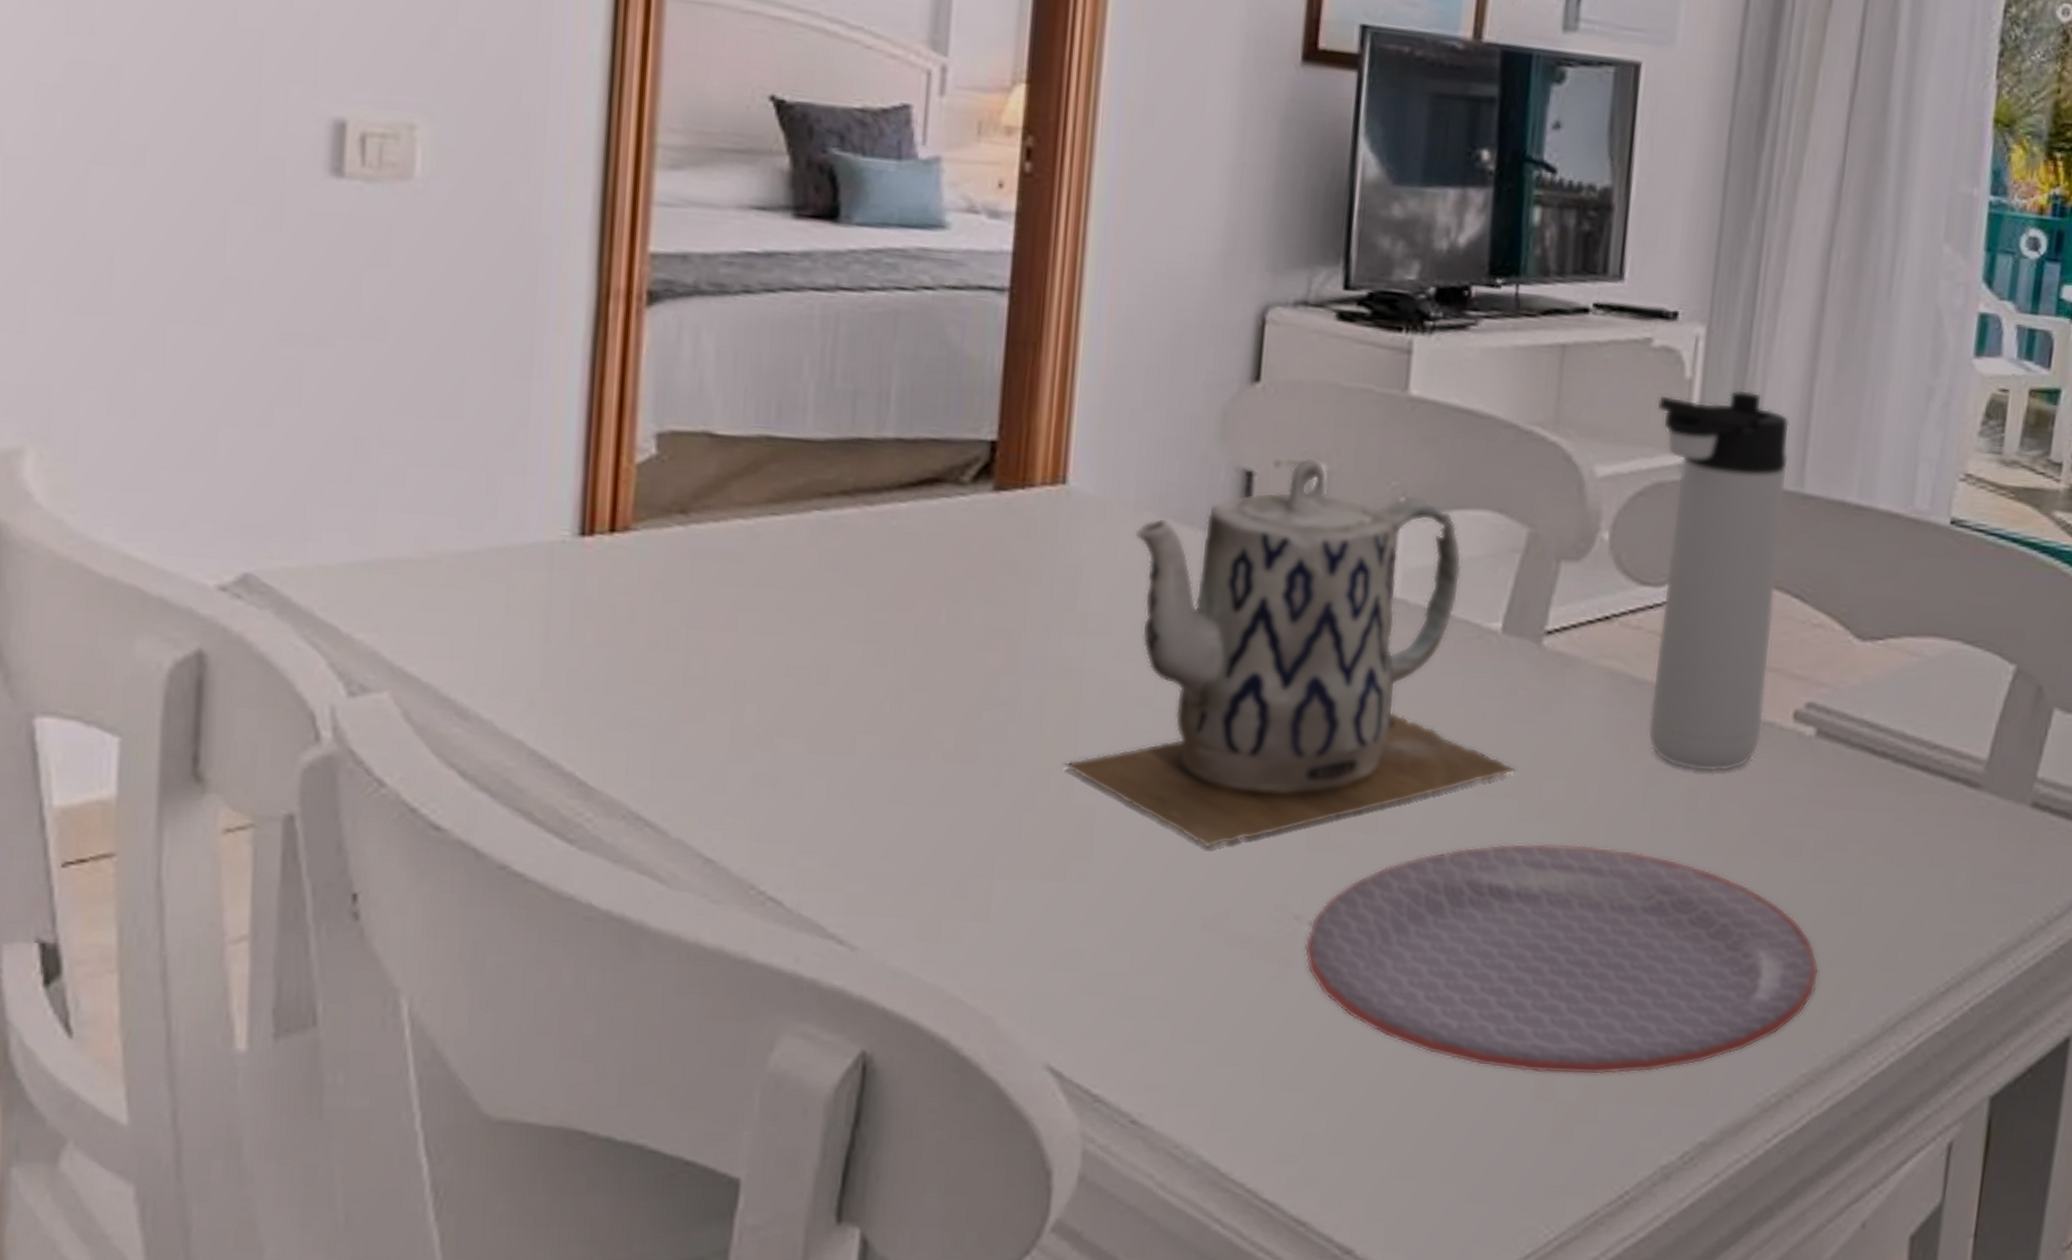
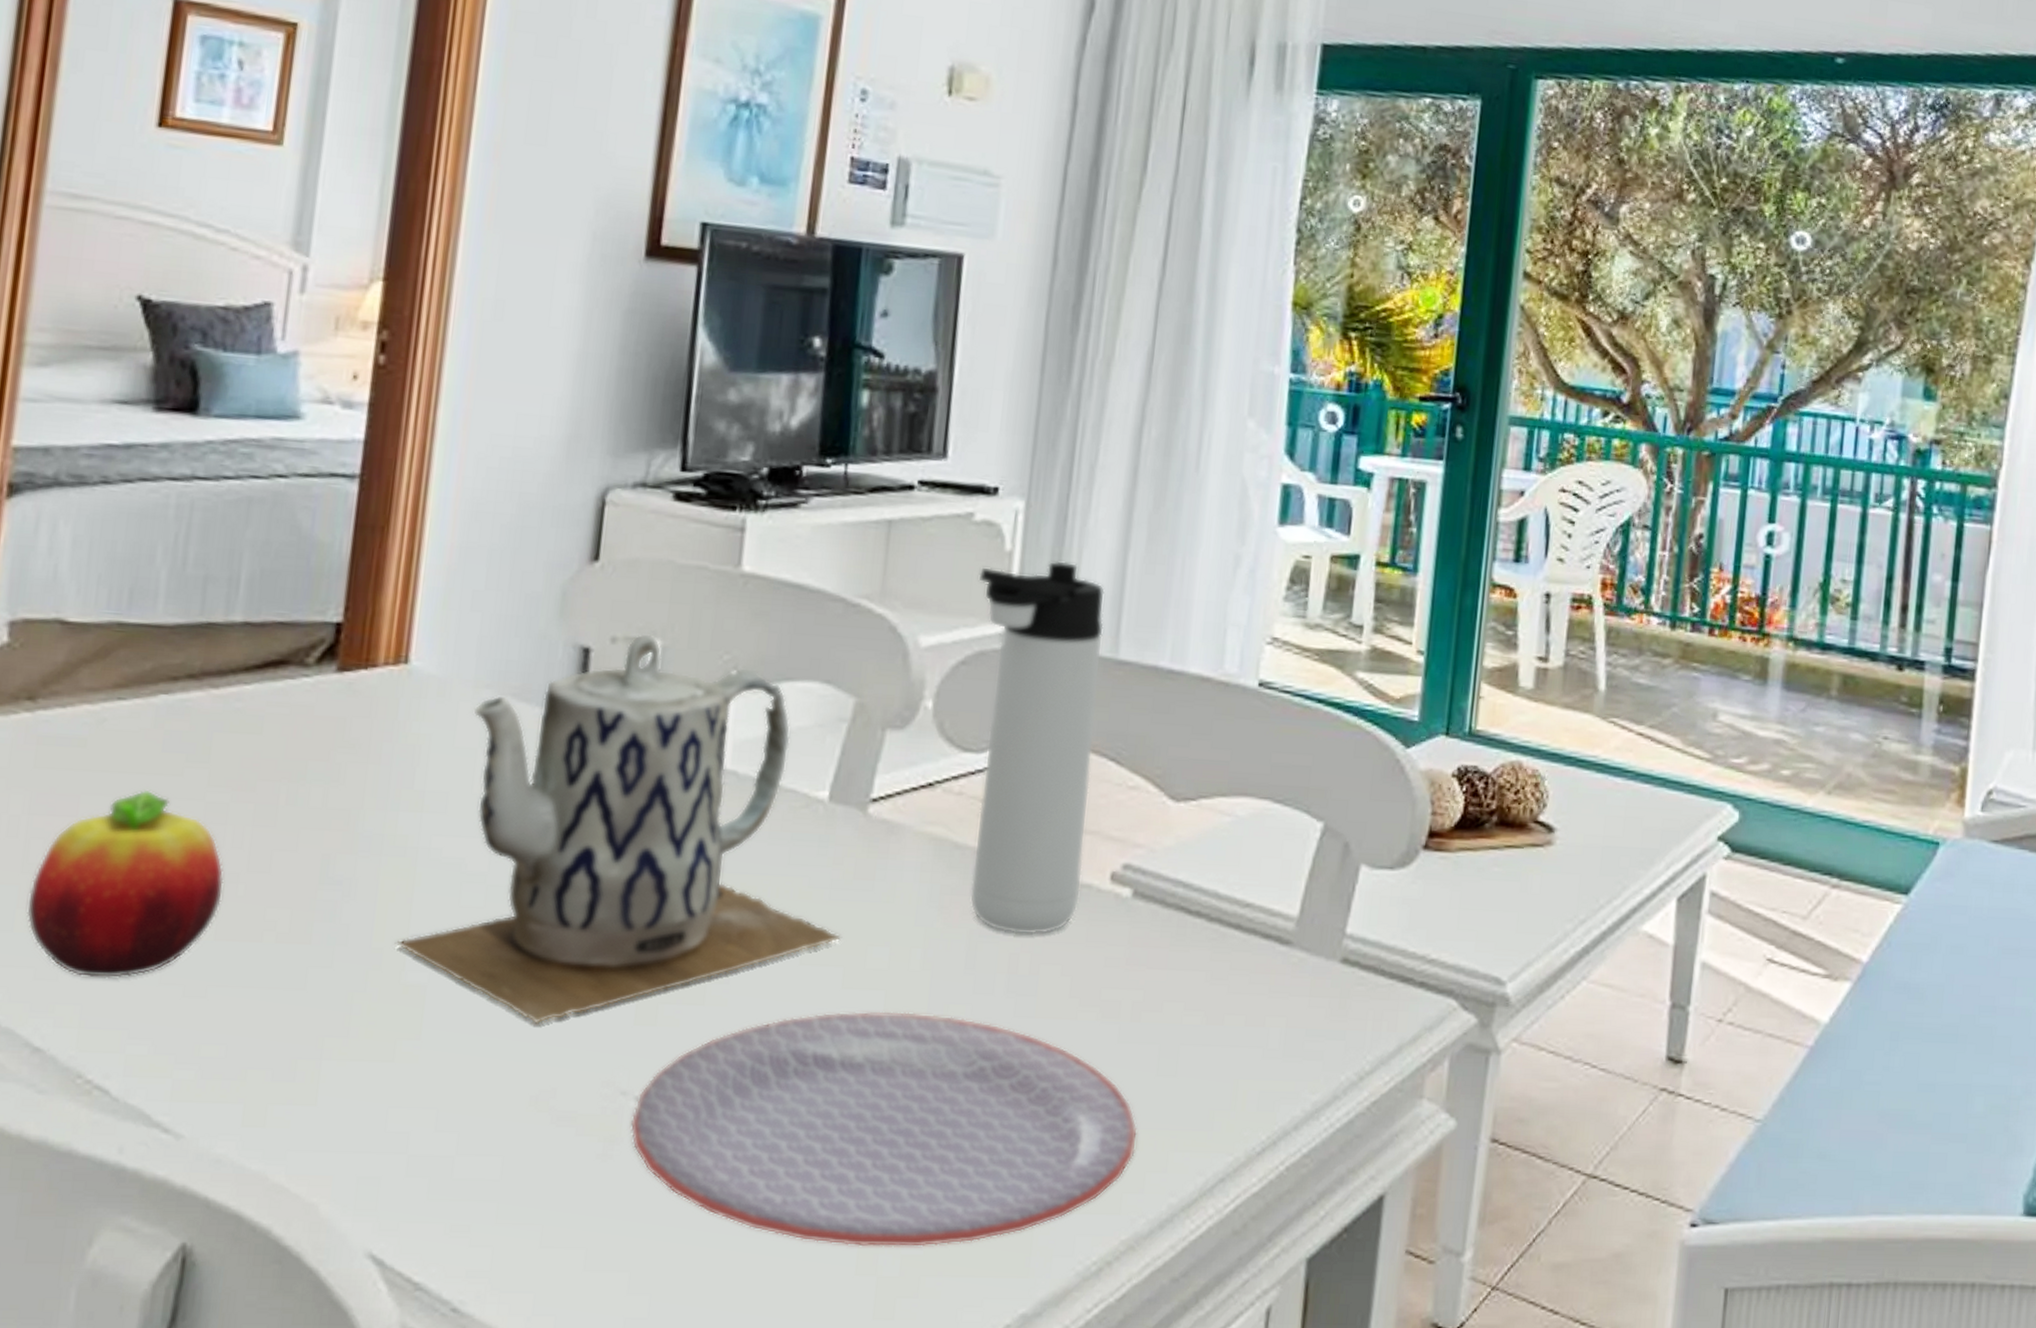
fruit: none [690,606,888,793] -> present [26,789,225,979]

